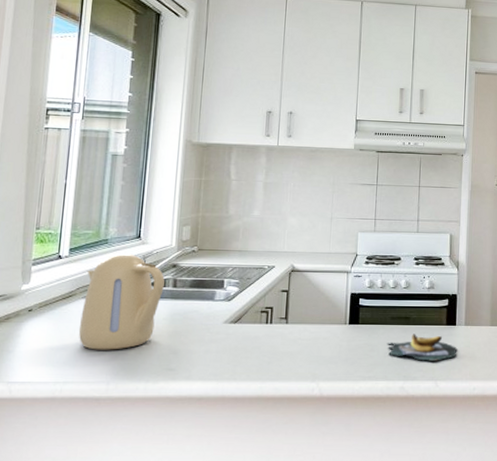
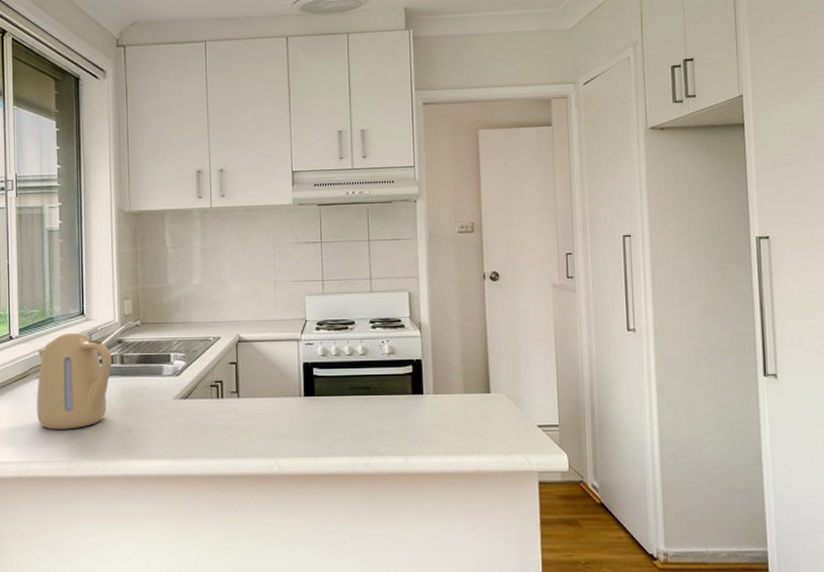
banana bunch: present [388,334,457,361] -> none [348,405,427,435]

